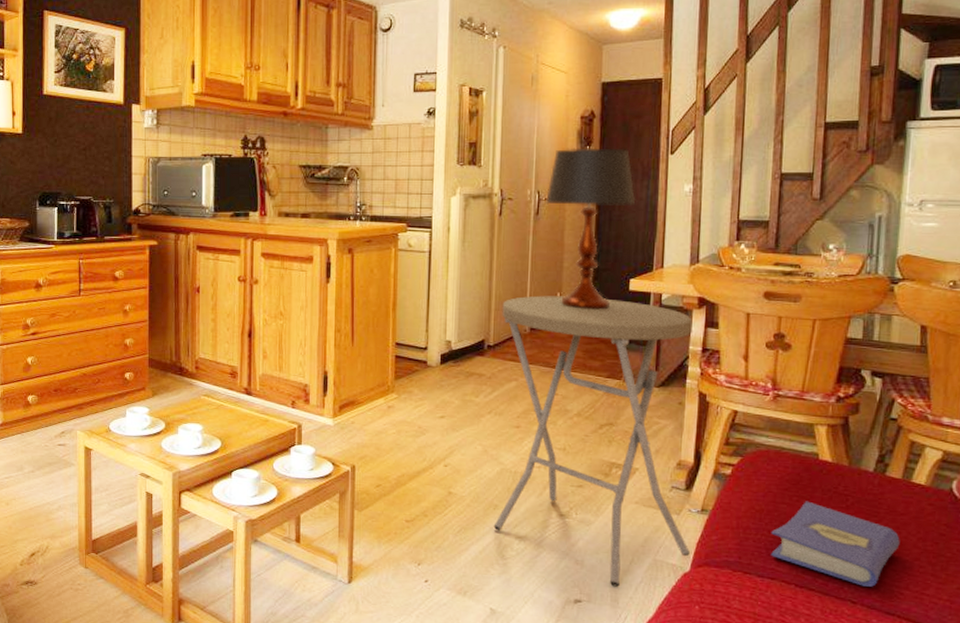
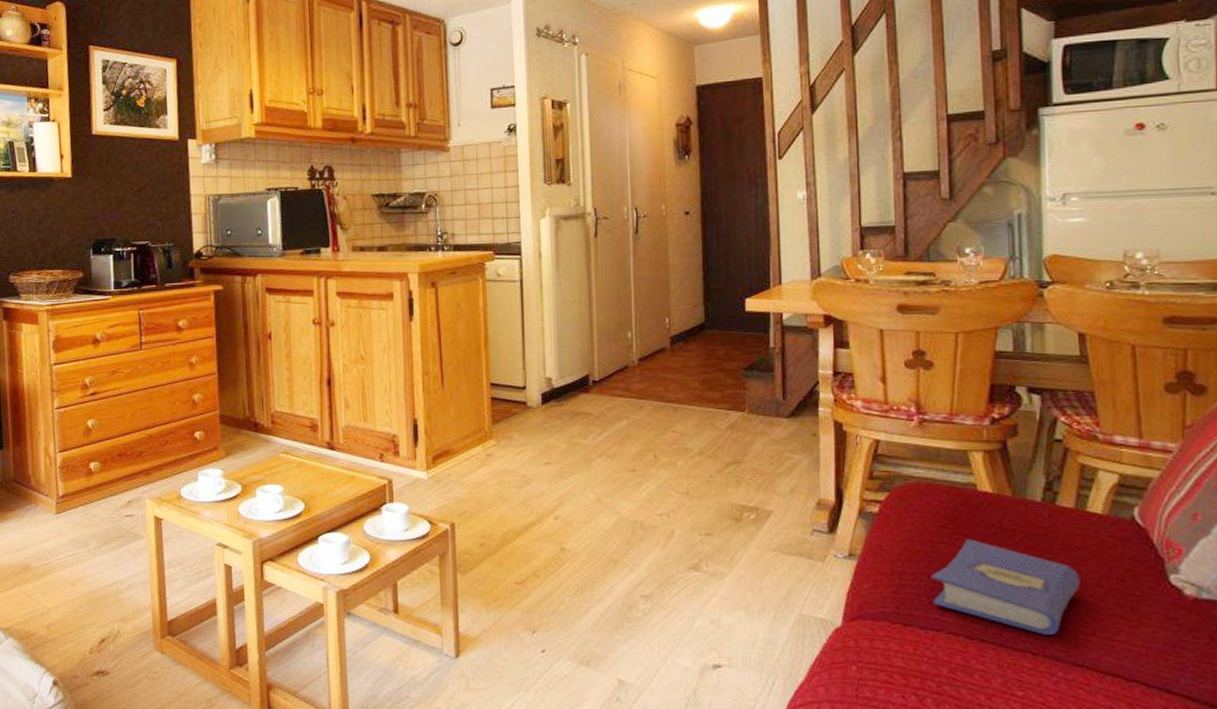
side table: present [493,295,693,587] -> none [605,322,840,648]
table lamp: present [546,148,636,310] -> none [645,155,745,335]

